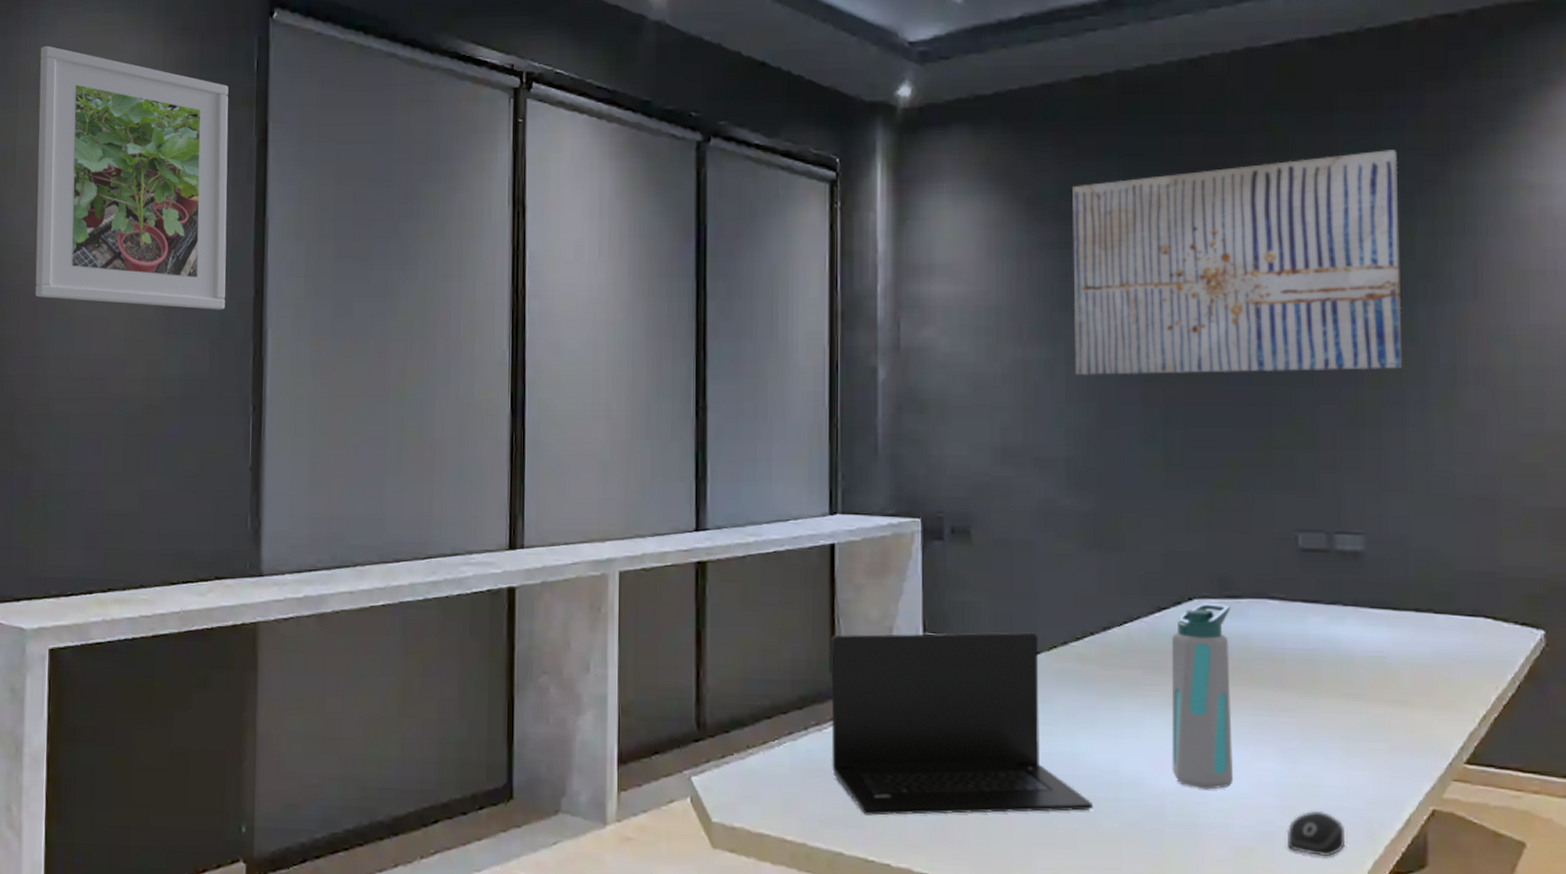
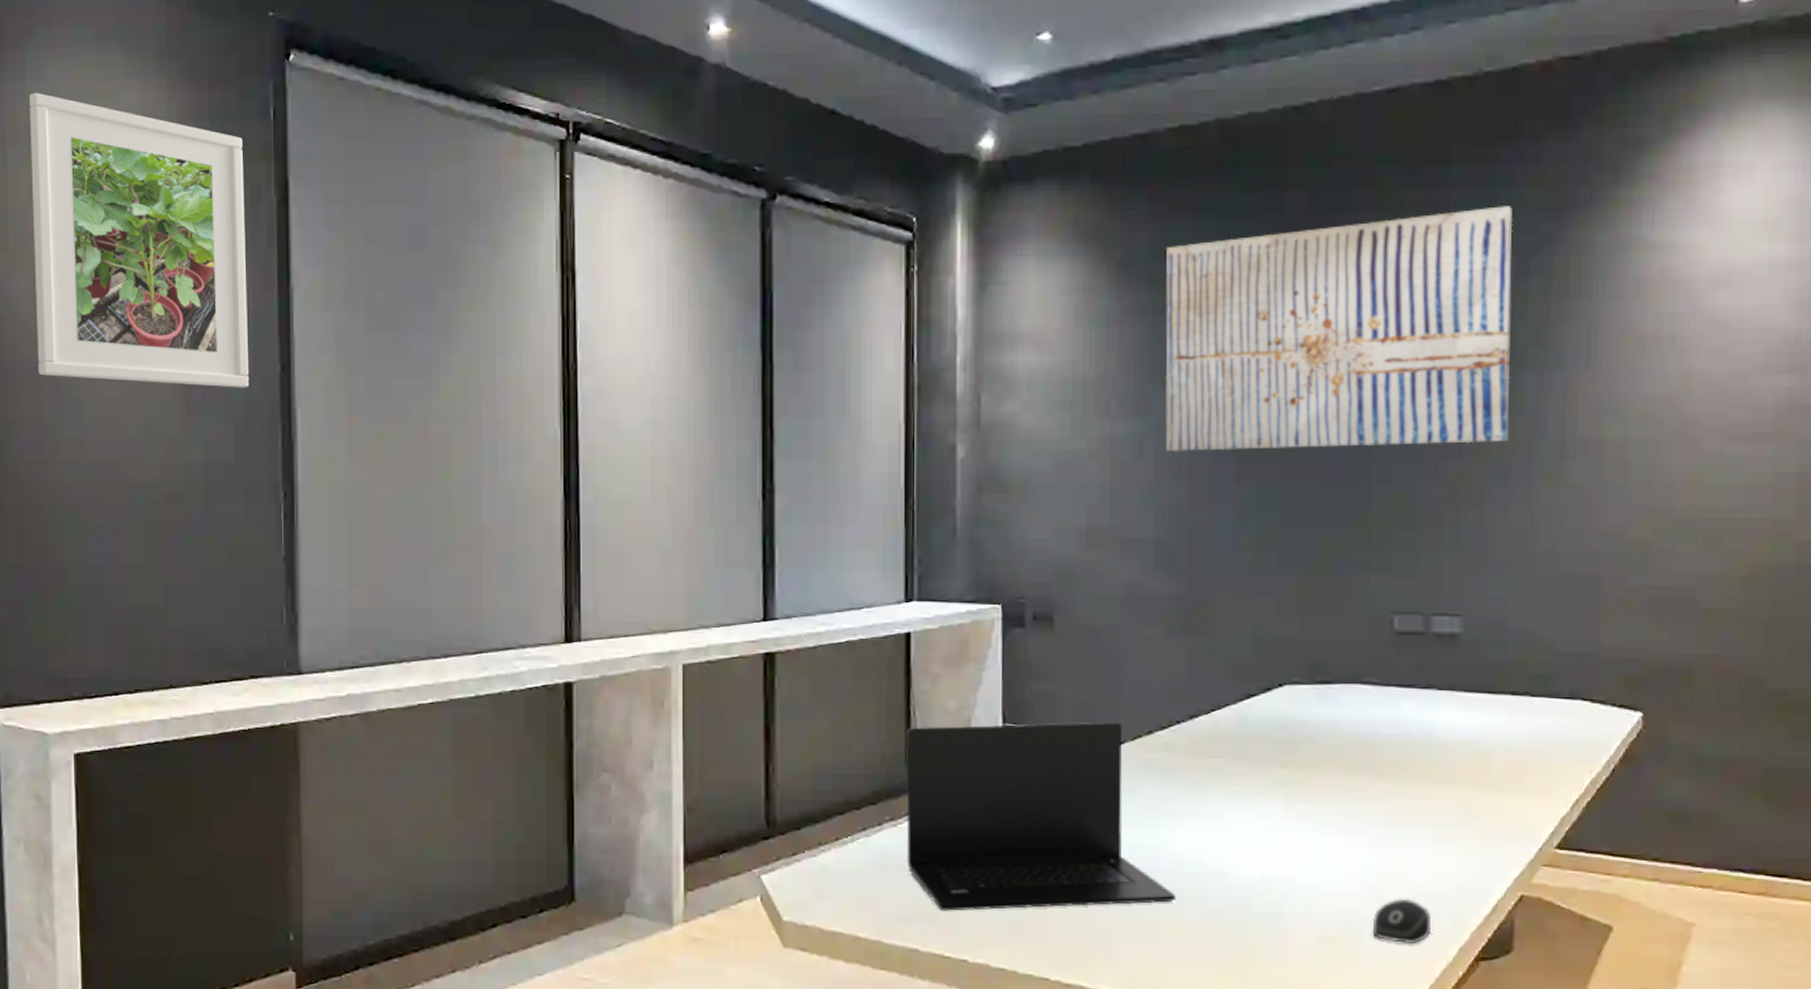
water bottle: present [1171,602,1234,790] -> none [1257,688,1323,879]

